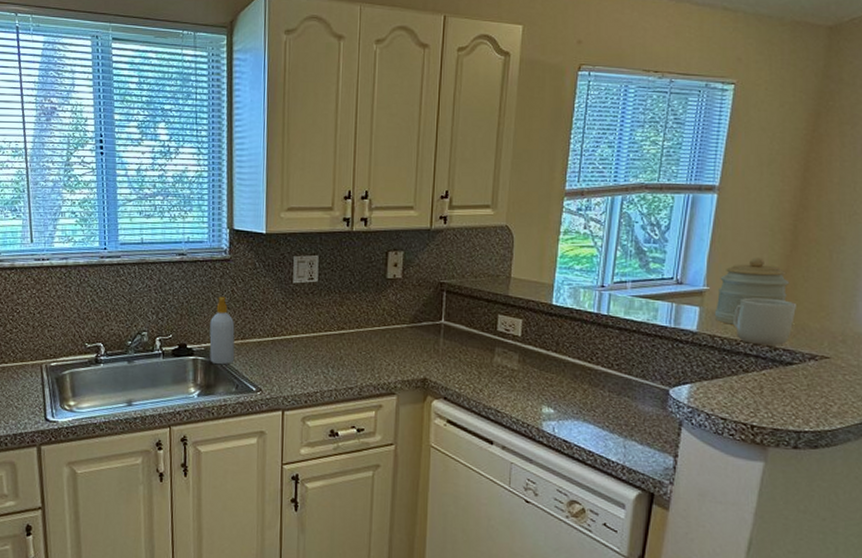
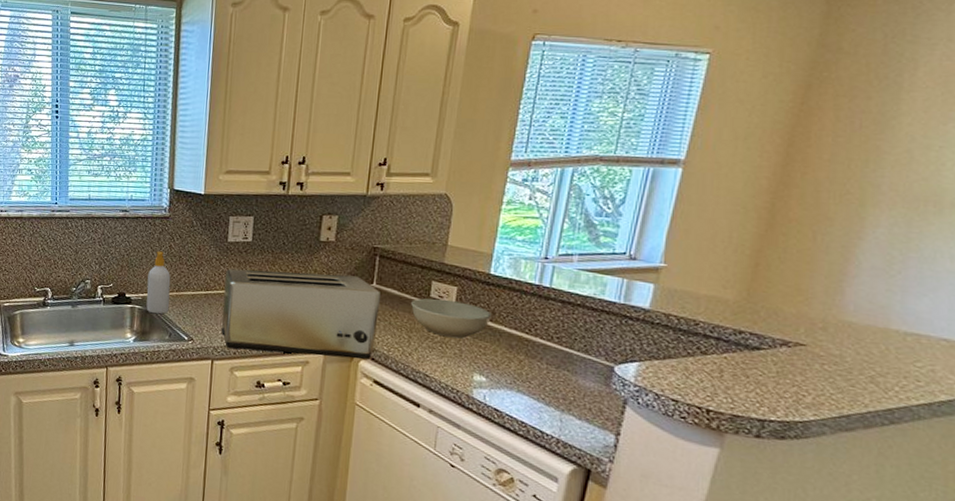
toaster: none [290,312,450,400] -> present [221,268,382,360]
bowl: none [479,332,557,372] -> present [411,298,493,339]
jar: present [714,257,790,325] -> none [671,235,762,304]
mug: present [733,297,797,346] -> none [692,276,770,330]

